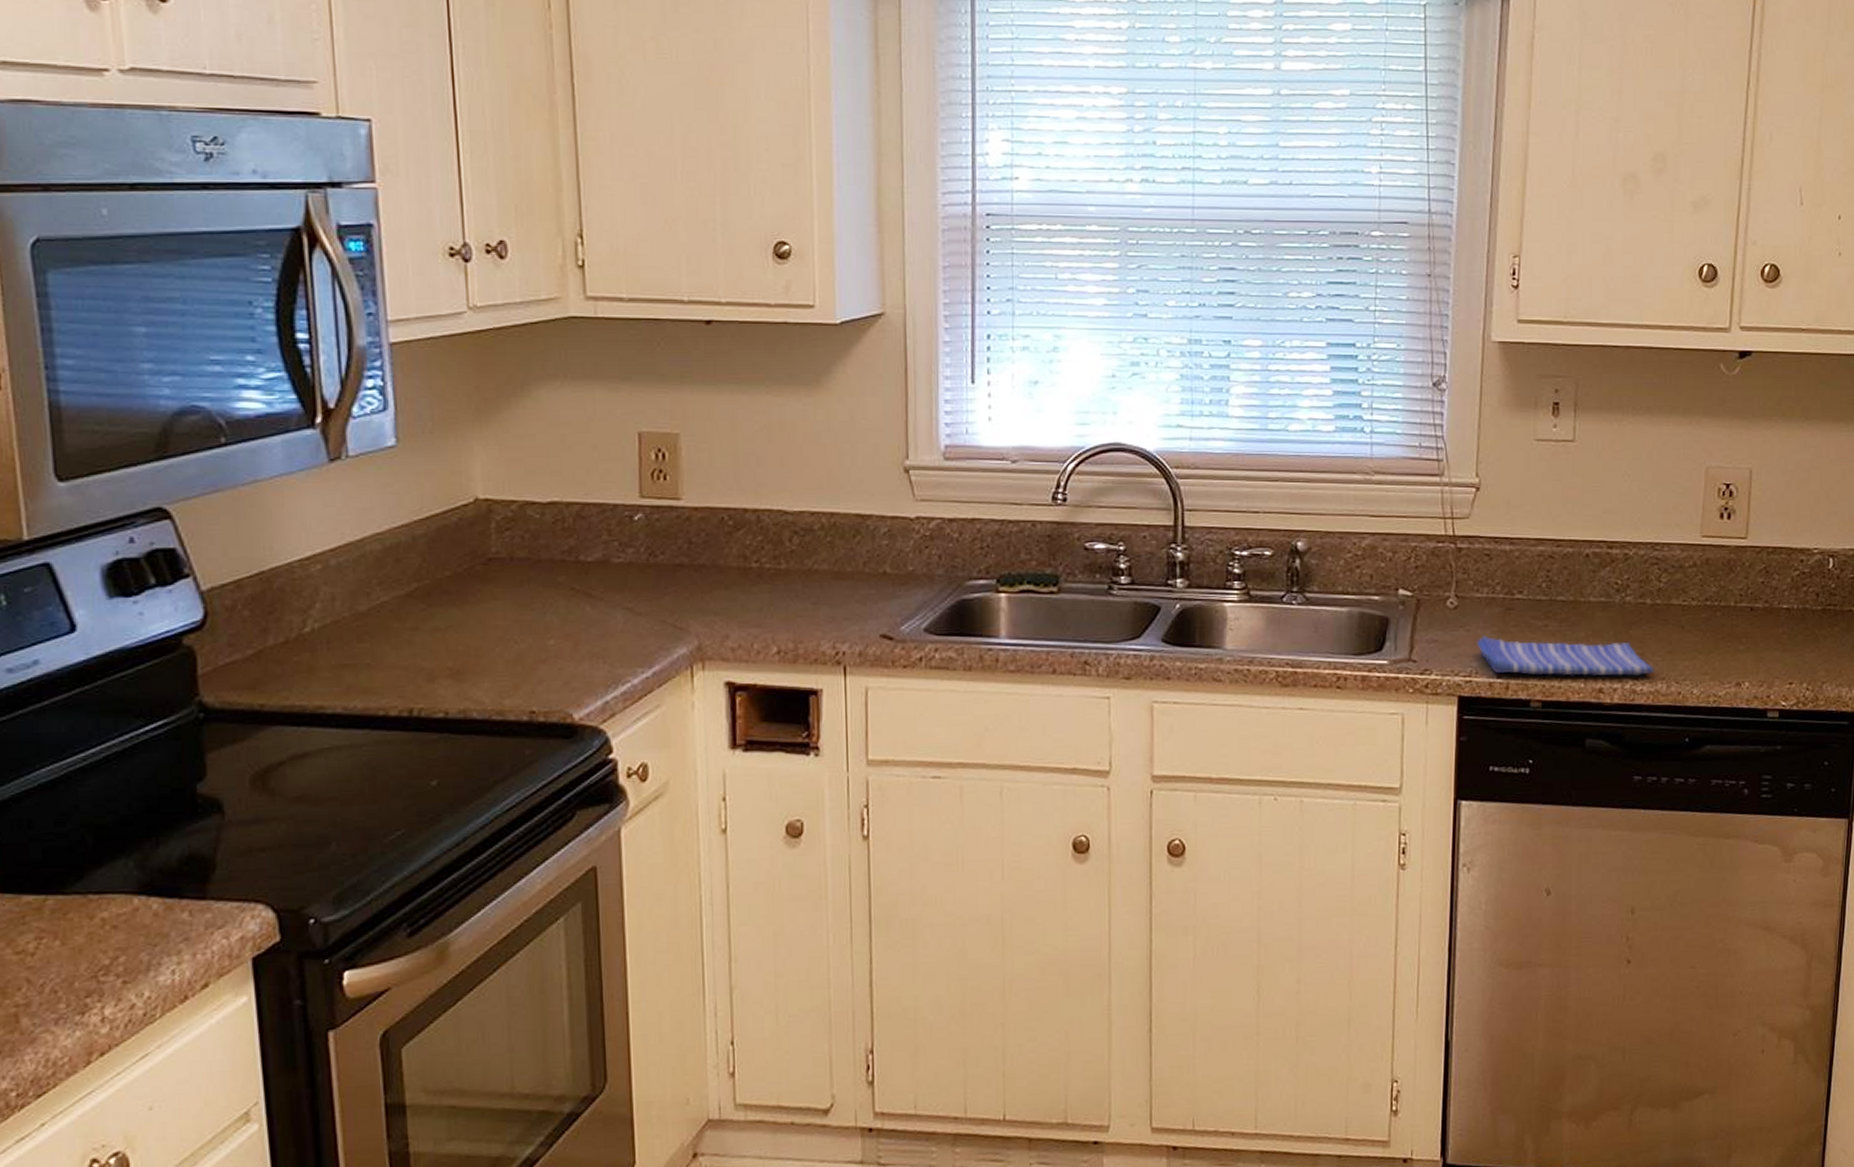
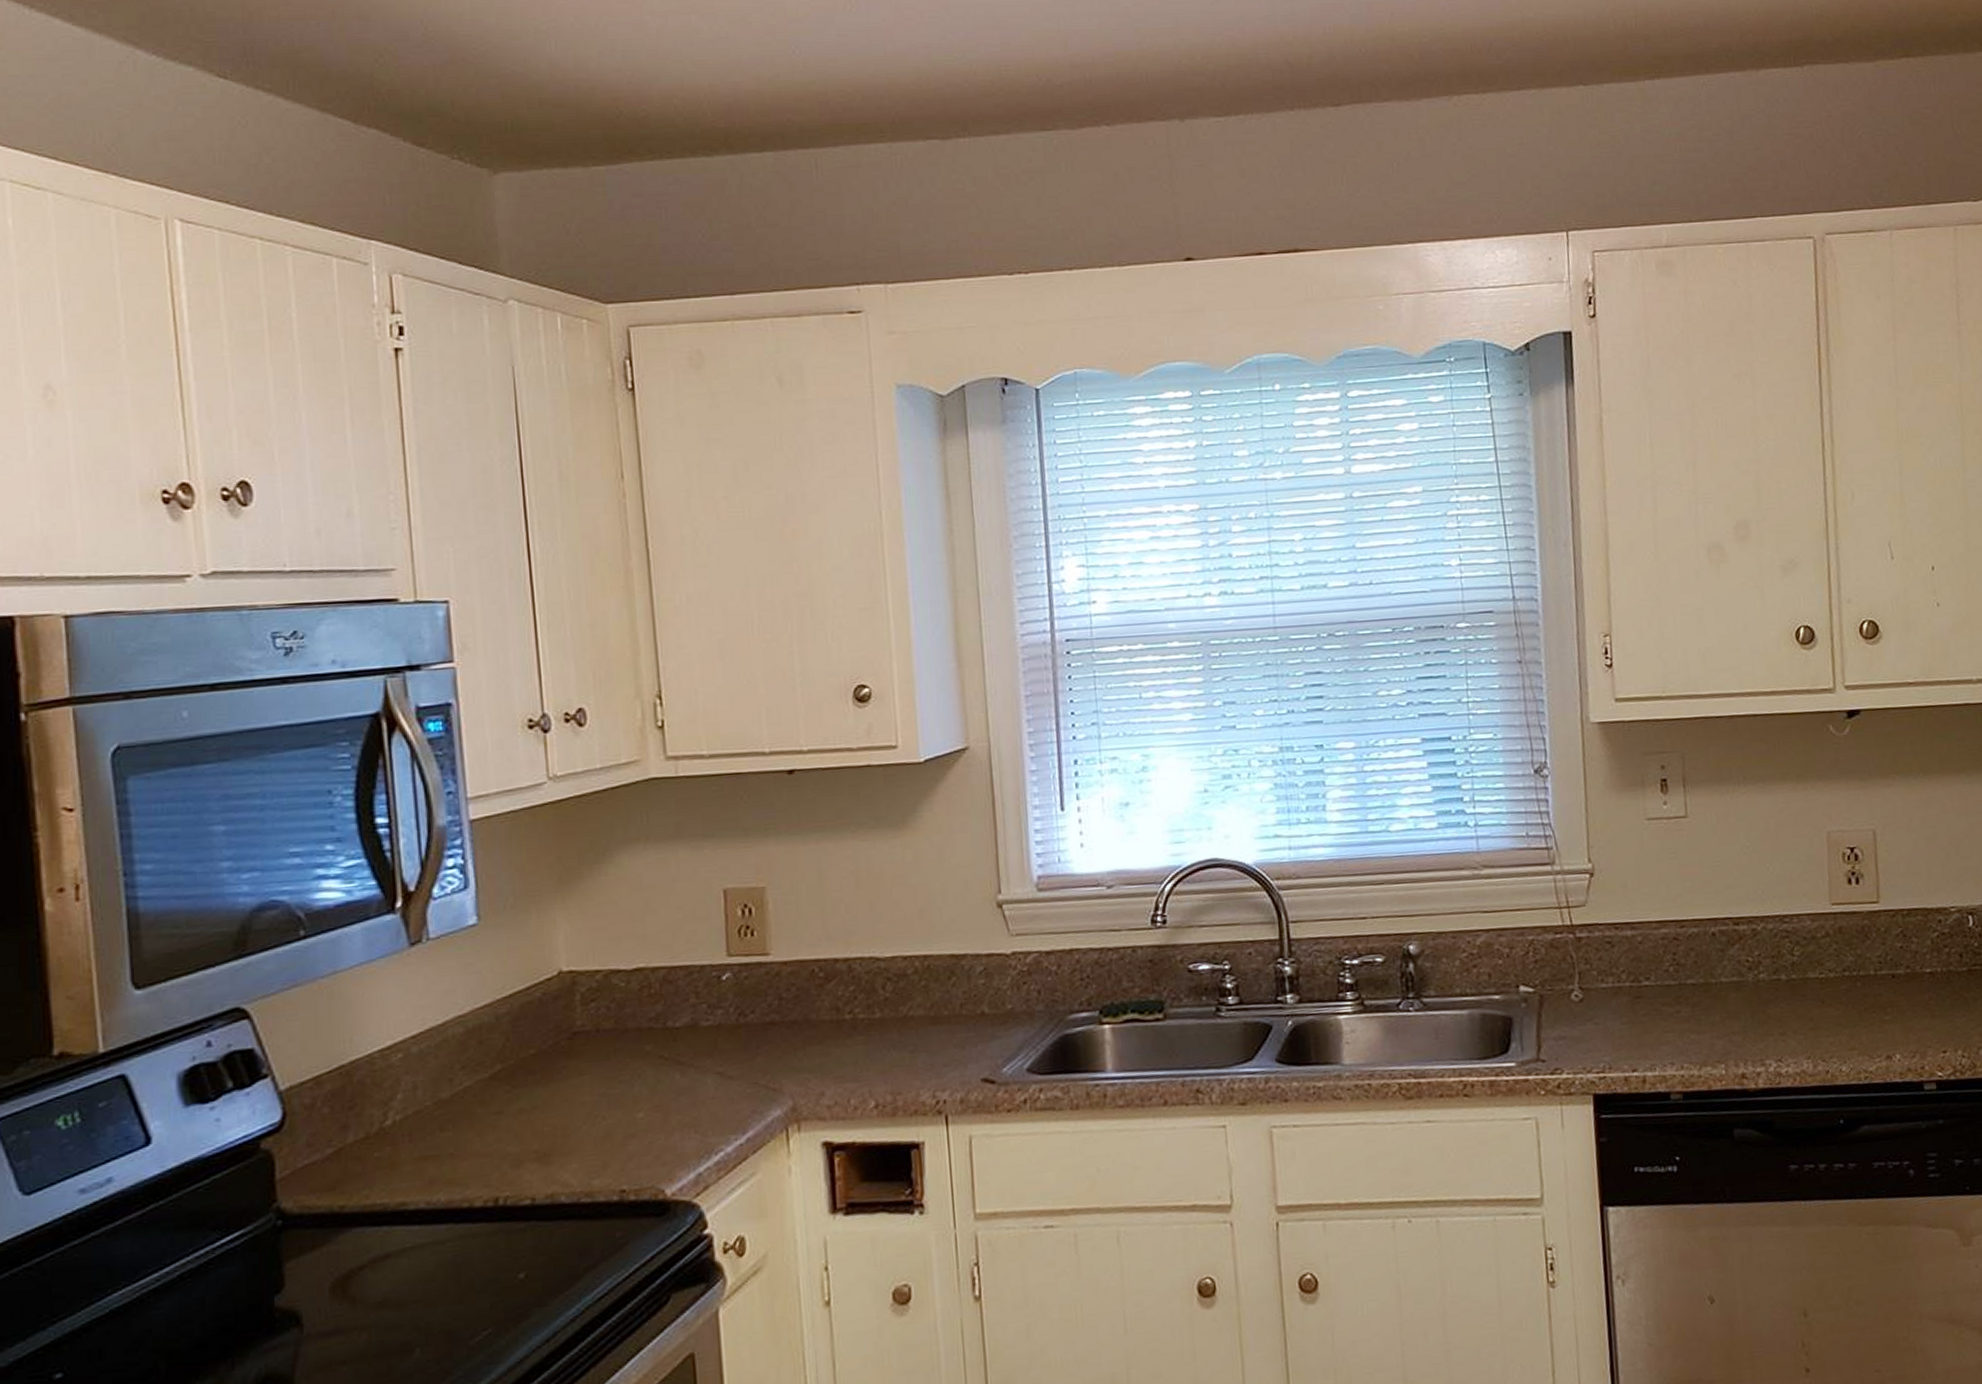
dish towel: present [1477,636,1654,676] -> none [1607,1022,1798,1066]

